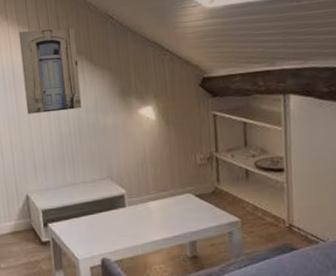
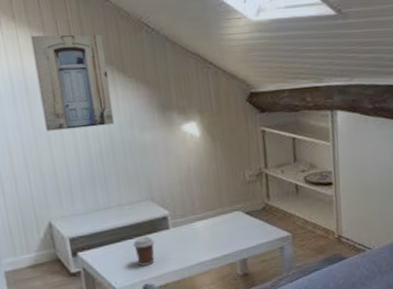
coffee cup: none [93,212,113,240] -> present [132,236,155,266]

